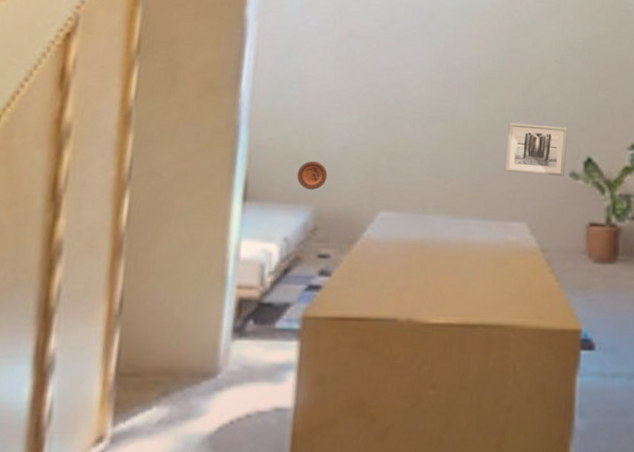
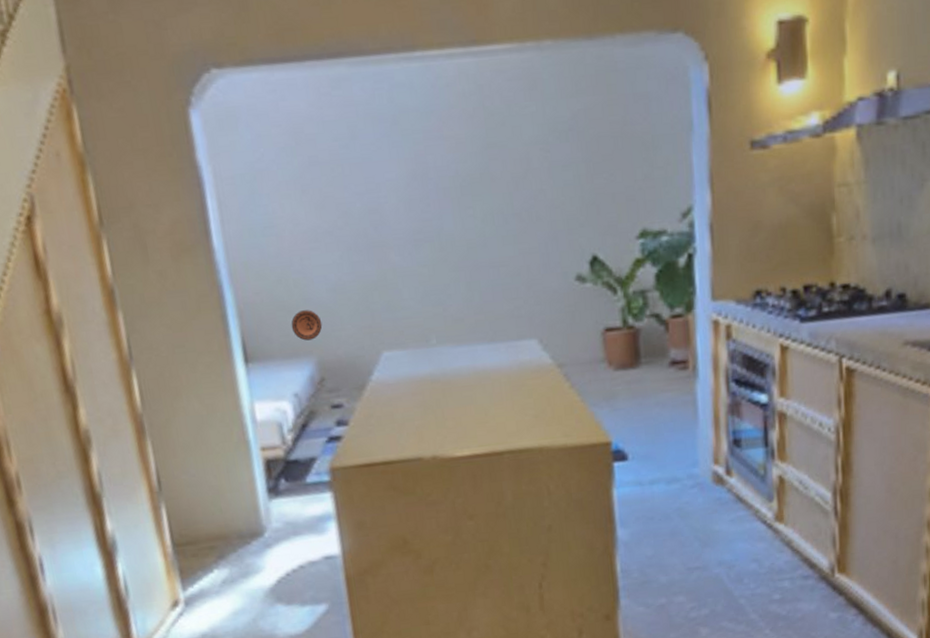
wall art: present [504,122,568,176] -> none [500,225,570,287]

